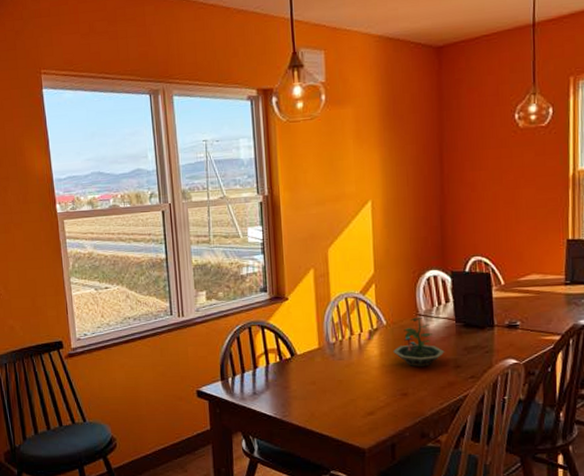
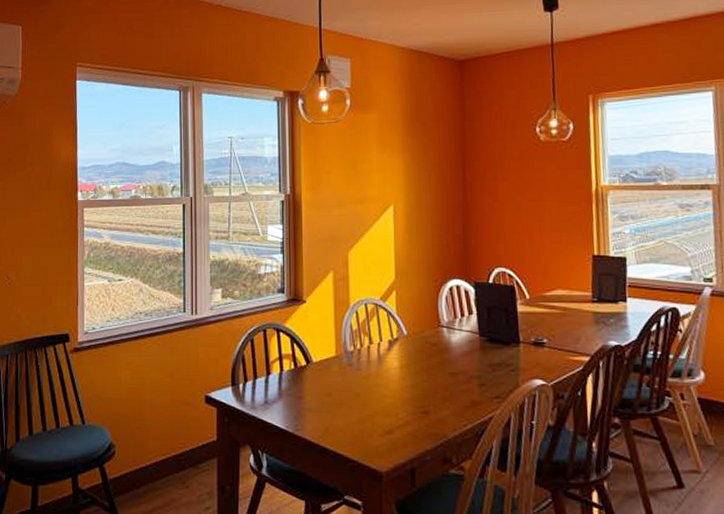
terrarium: present [393,316,445,367] -> none [414,328,468,383]

